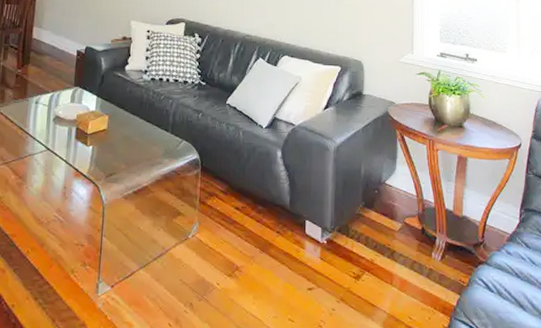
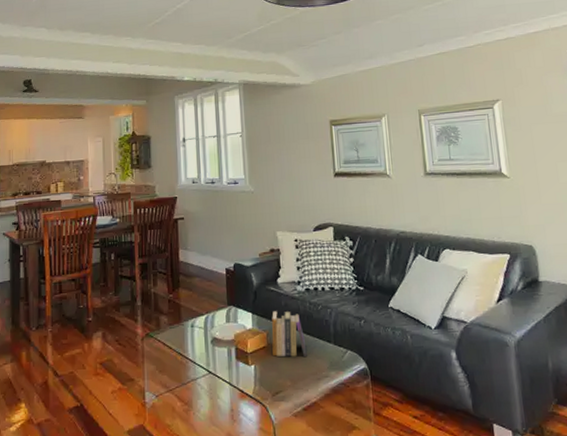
books: none [112,96,145,143] -> present [271,311,307,358]

